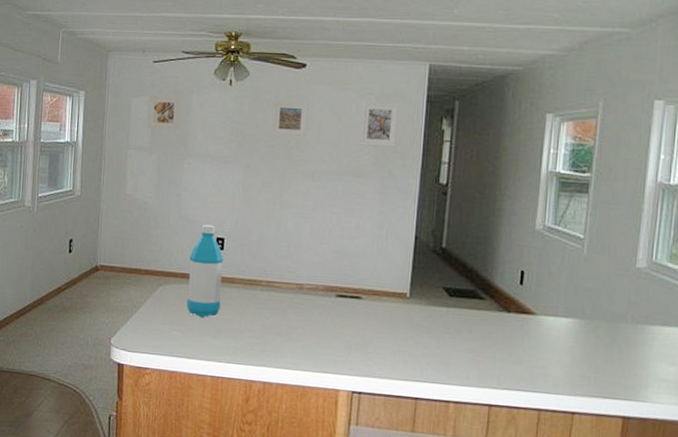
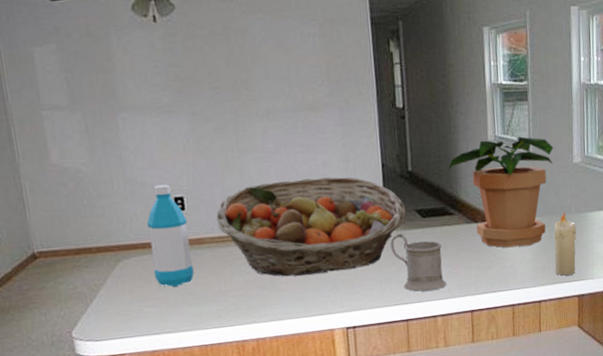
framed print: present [147,96,181,130] -> none [53,41,103,83]
fruit basket: none [249,237,433,335] -> present [216,176,406,277]
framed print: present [272,101,309,137] -> none [210,35,253,76]
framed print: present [360,101,400,147] -> none [307,28,348,77]
mug: none [411,307,466,374] -> present [390,232,447,292]
potted plant: none [485,228,614,349] -> present [448,136,554,248]
candle: none [596,319,631,392] -> present [554,211,577,276]

